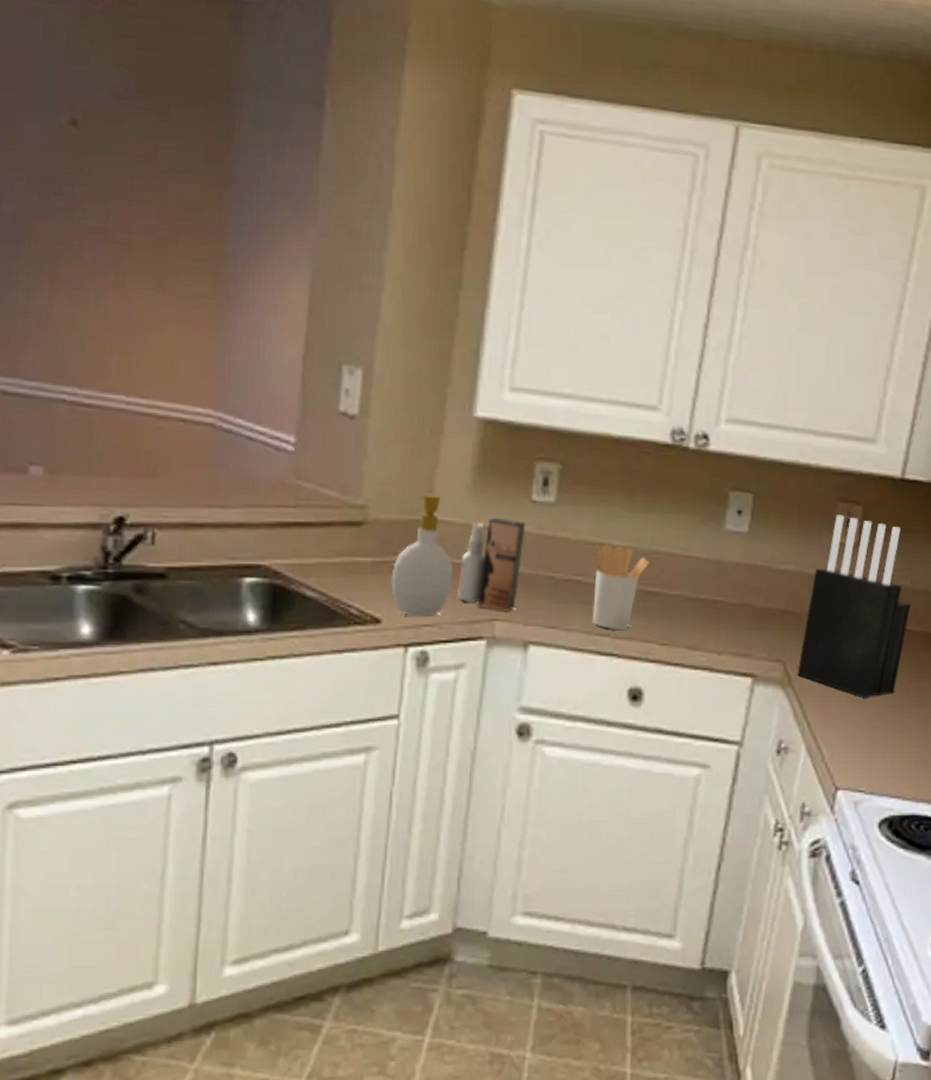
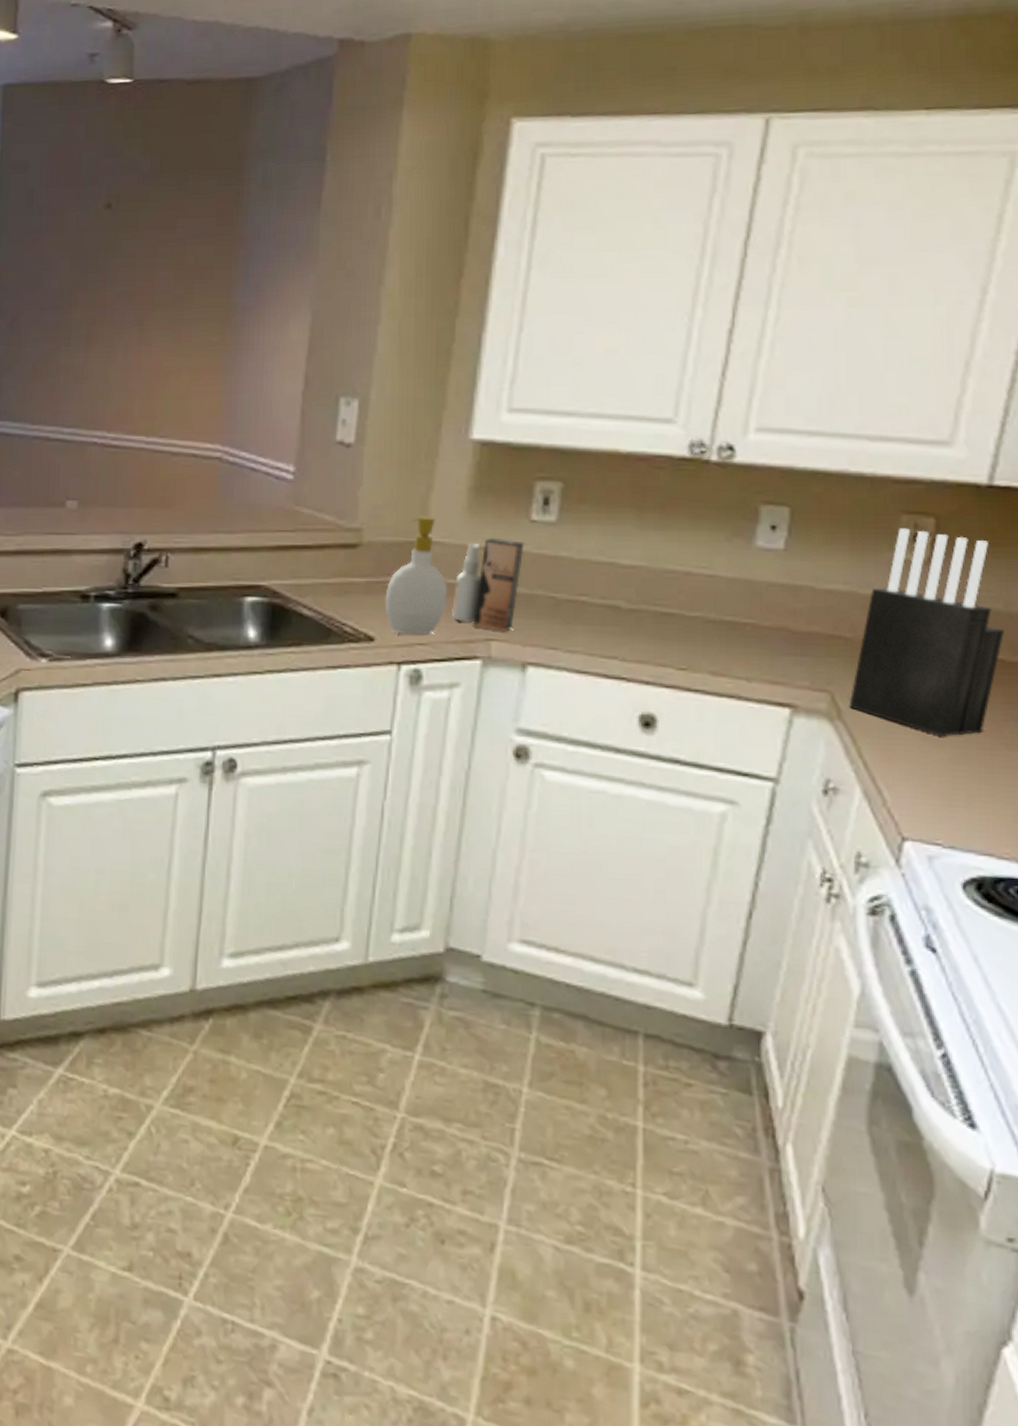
utensil holder: present [592,544,649,631] -> none [597,563,664,653]

